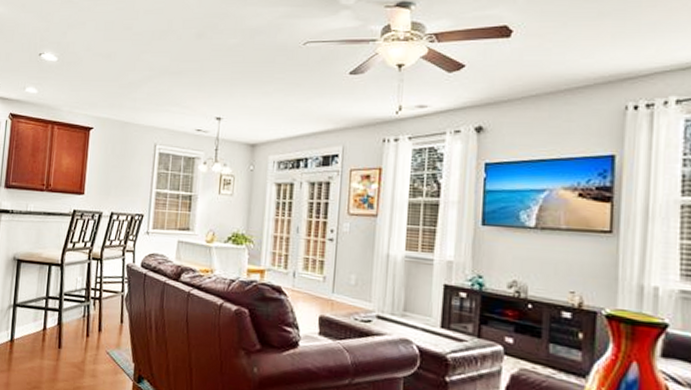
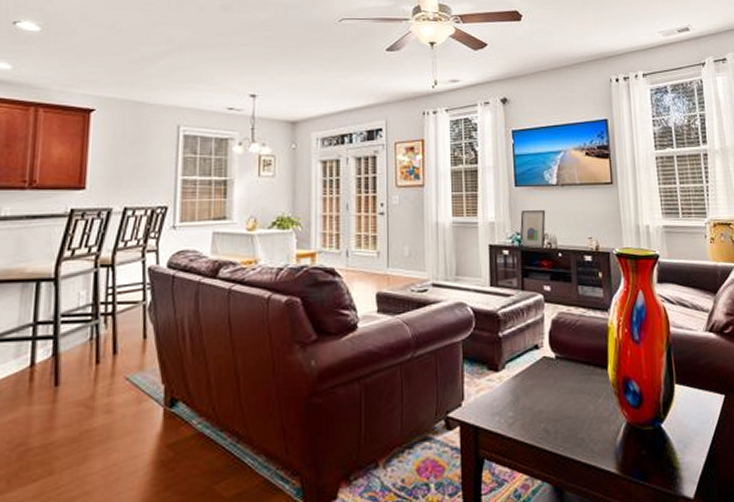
picture frame: none [481,252,517,296] -> present [519,210,546,248]

